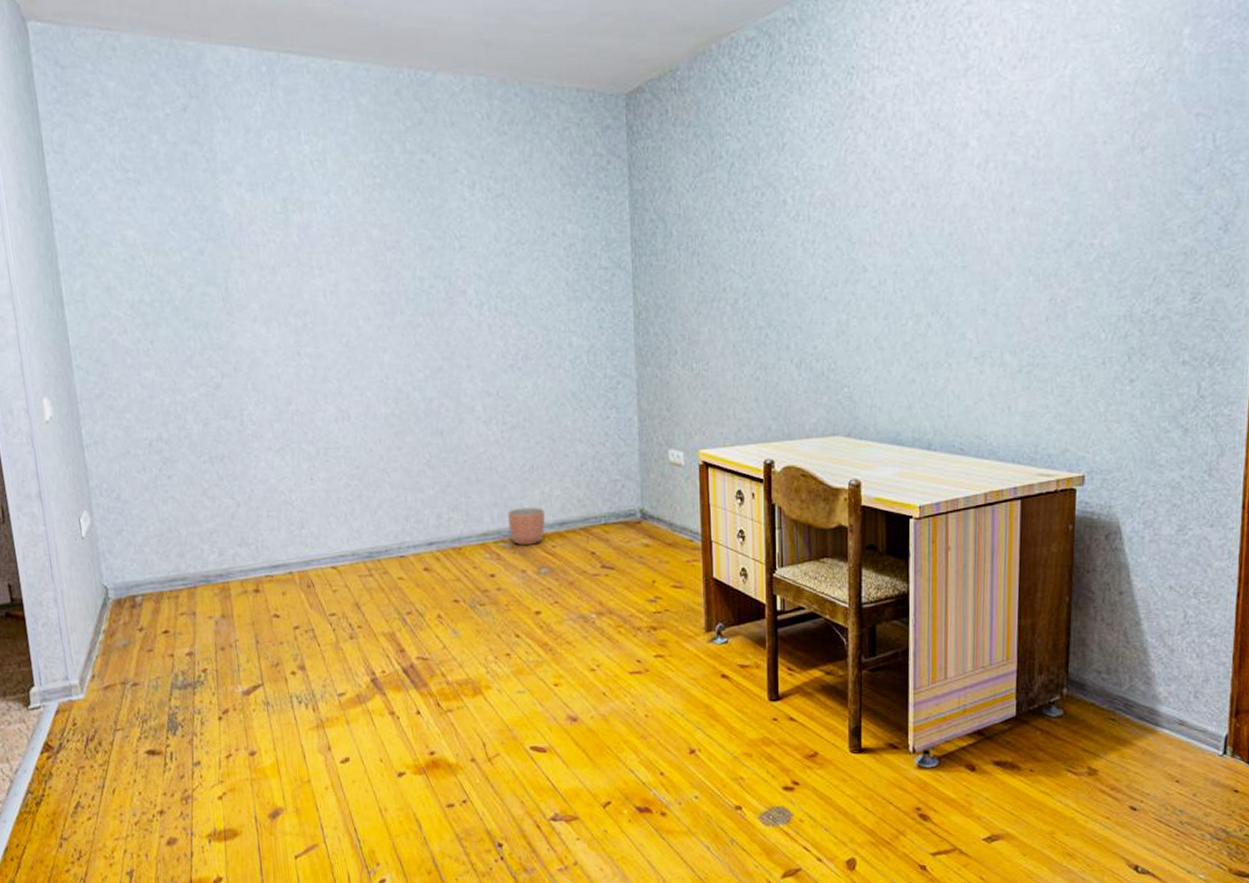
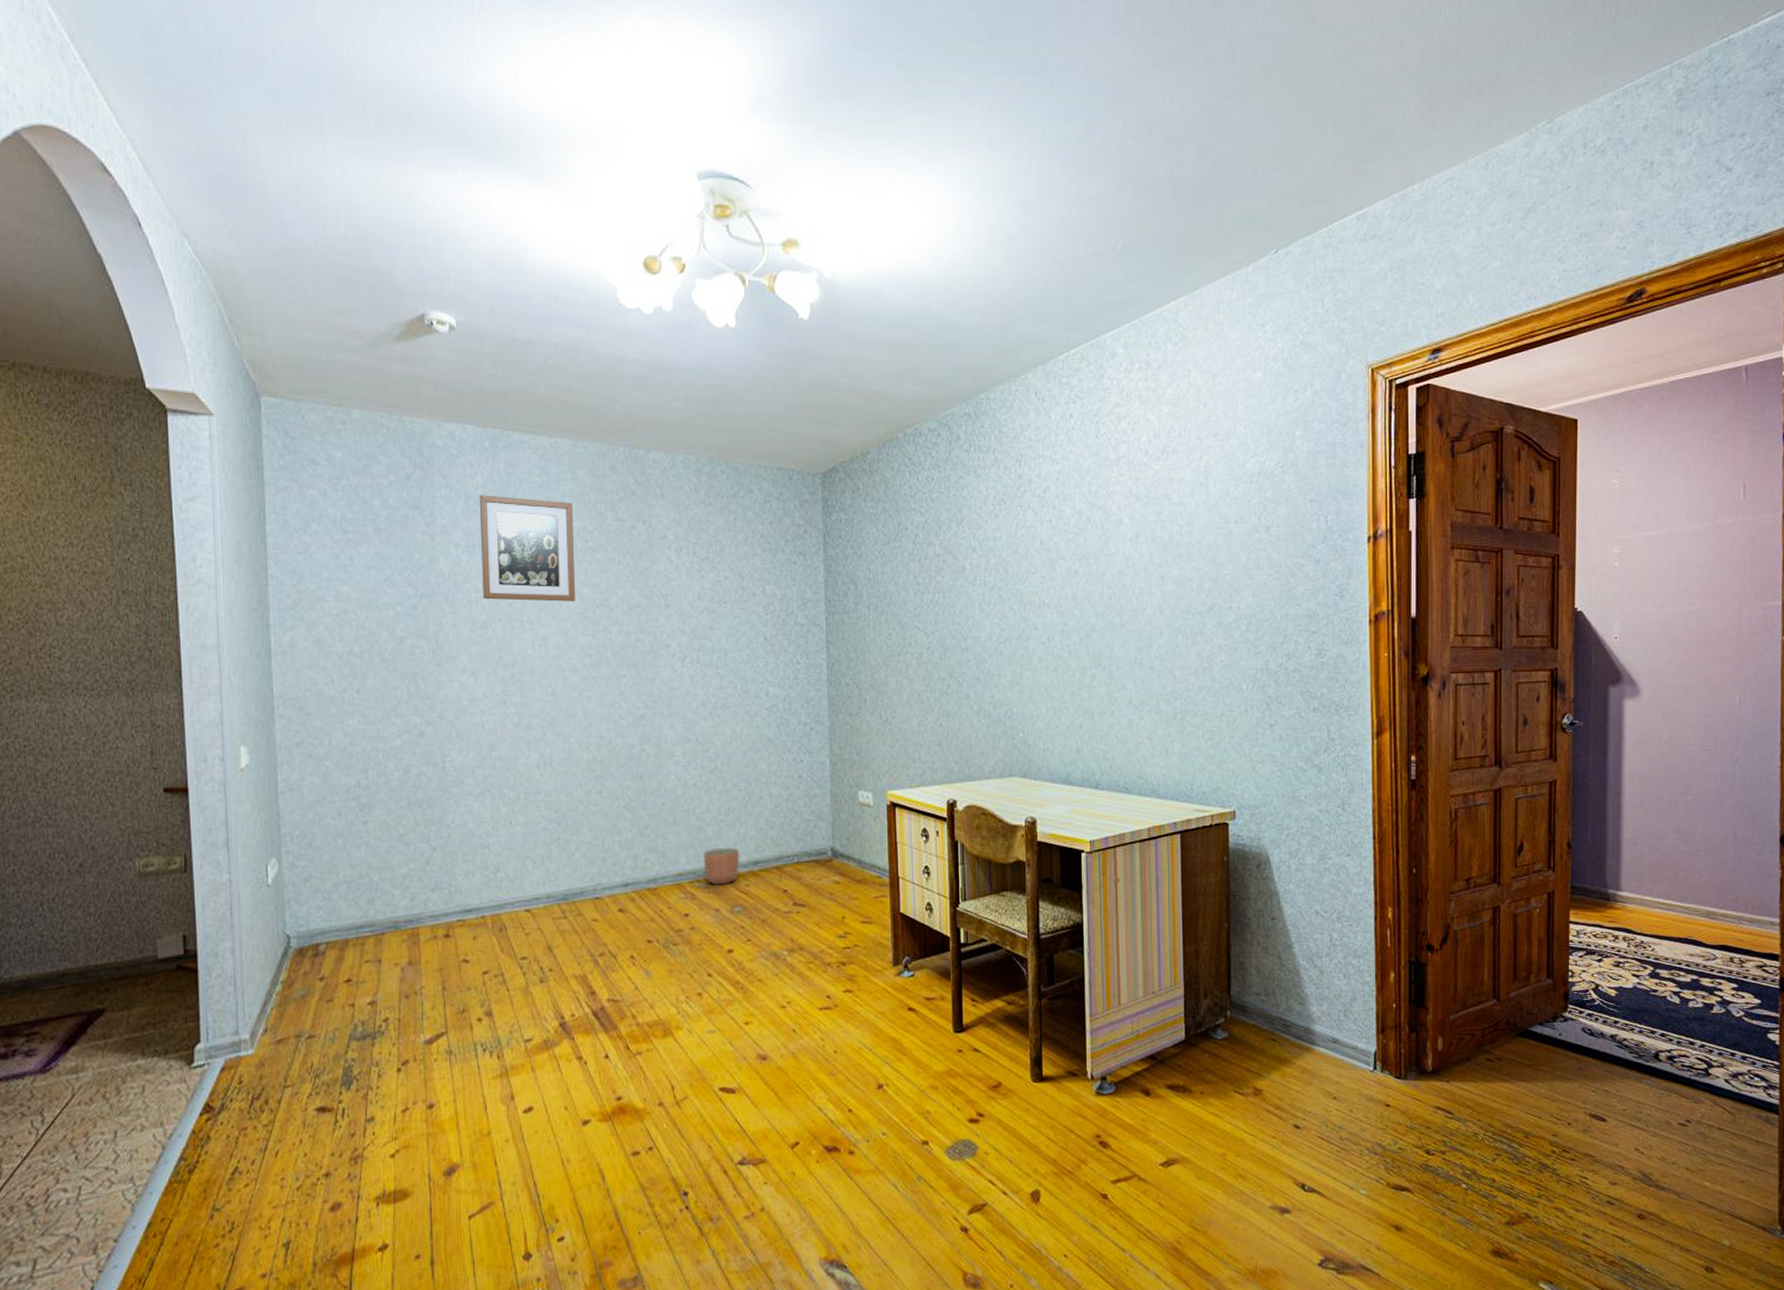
wall art: none [260,127,365,245] -> present [480,495,575,602]

